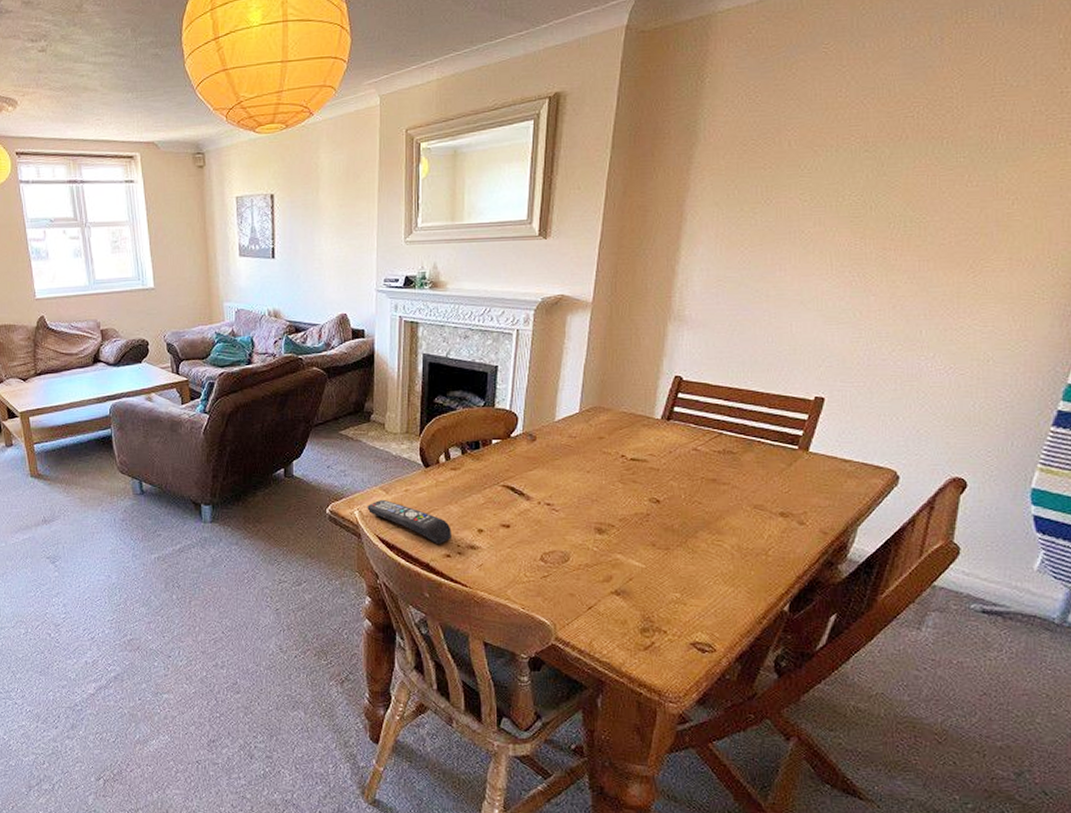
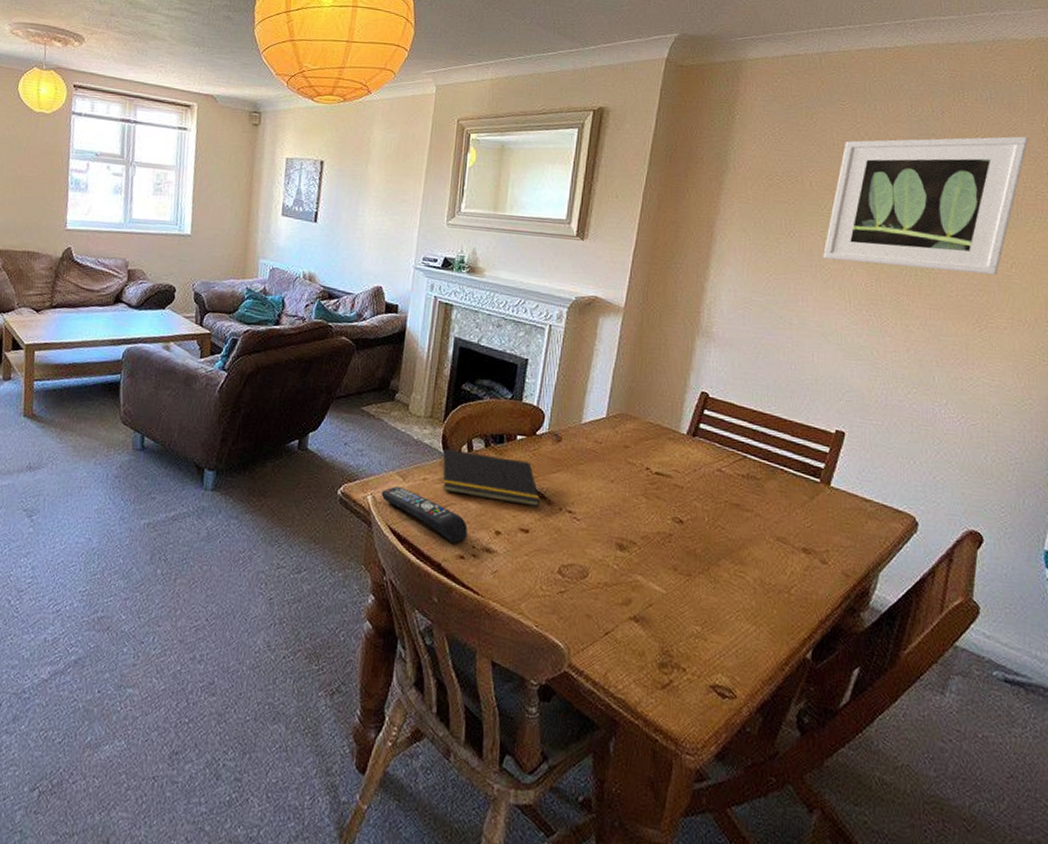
notepad: none [420,461,519,503] -> present [440,449,540,507]
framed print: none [803,53,1042,223] -> present [823,136,1029,276]

